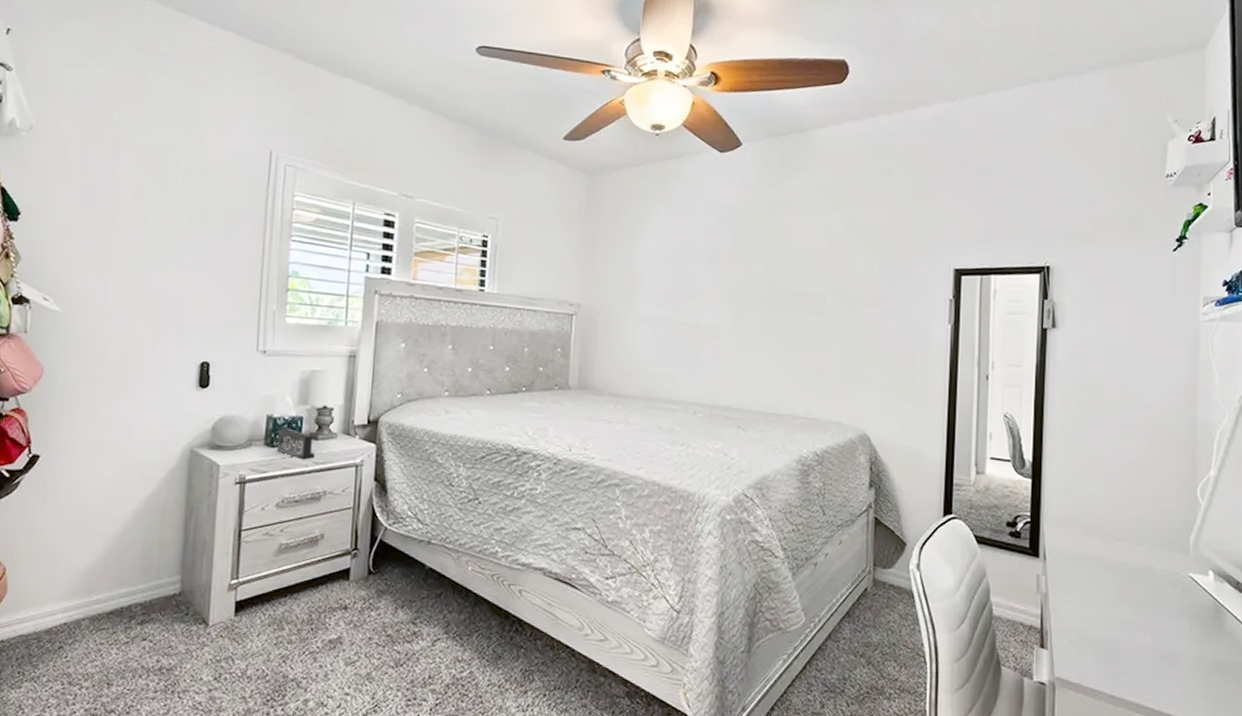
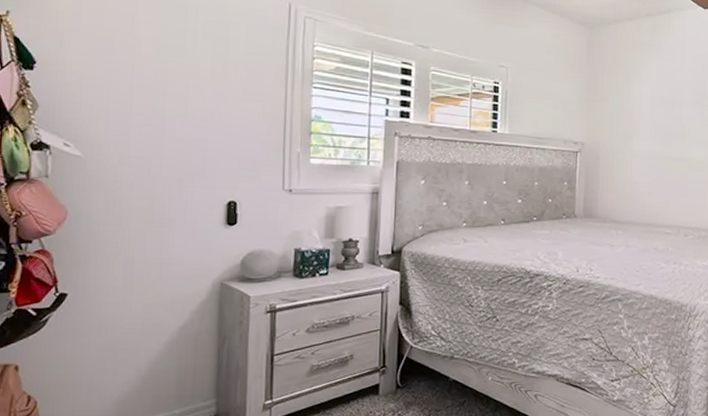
alarm clock: present [276,428,315,460] -> none [305,260,342,289]

